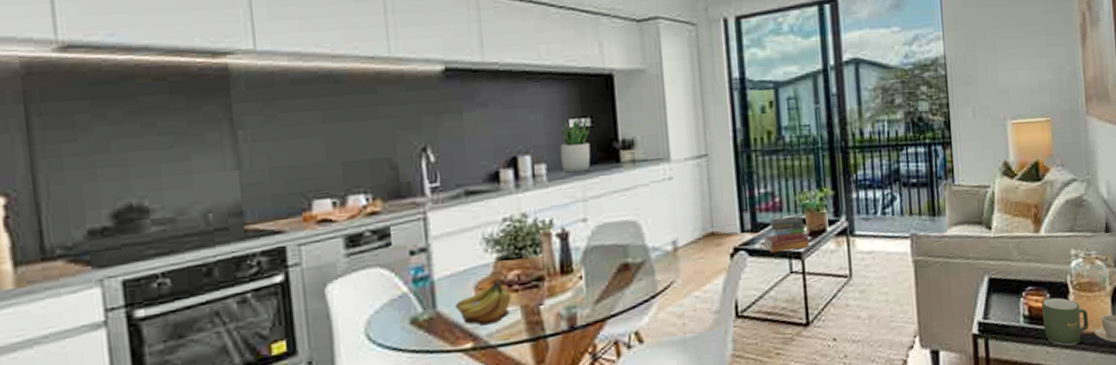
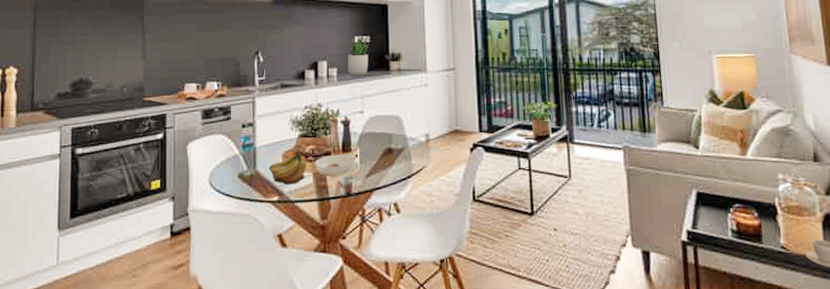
bowl: none [522,276,580,310] -> present [315,154,356,178]
books: present [763,216,809,253] -> none [497,123,535,151]
mug: present [1042,297,1089,346] -> none [750,217,800,264]

